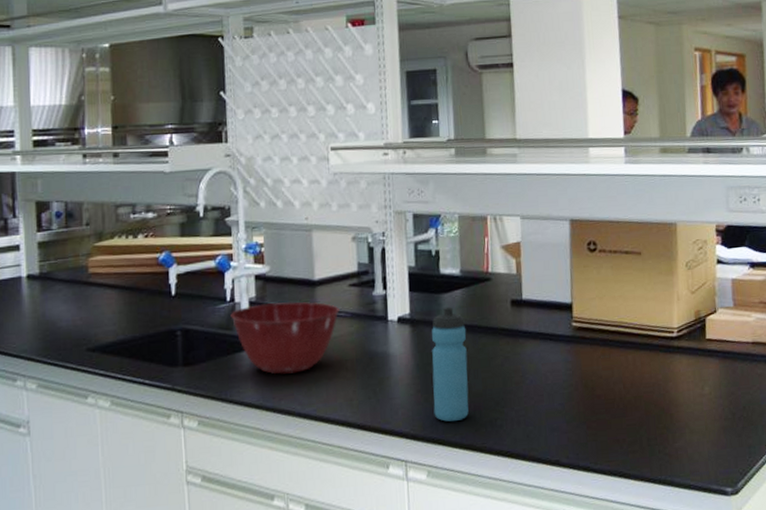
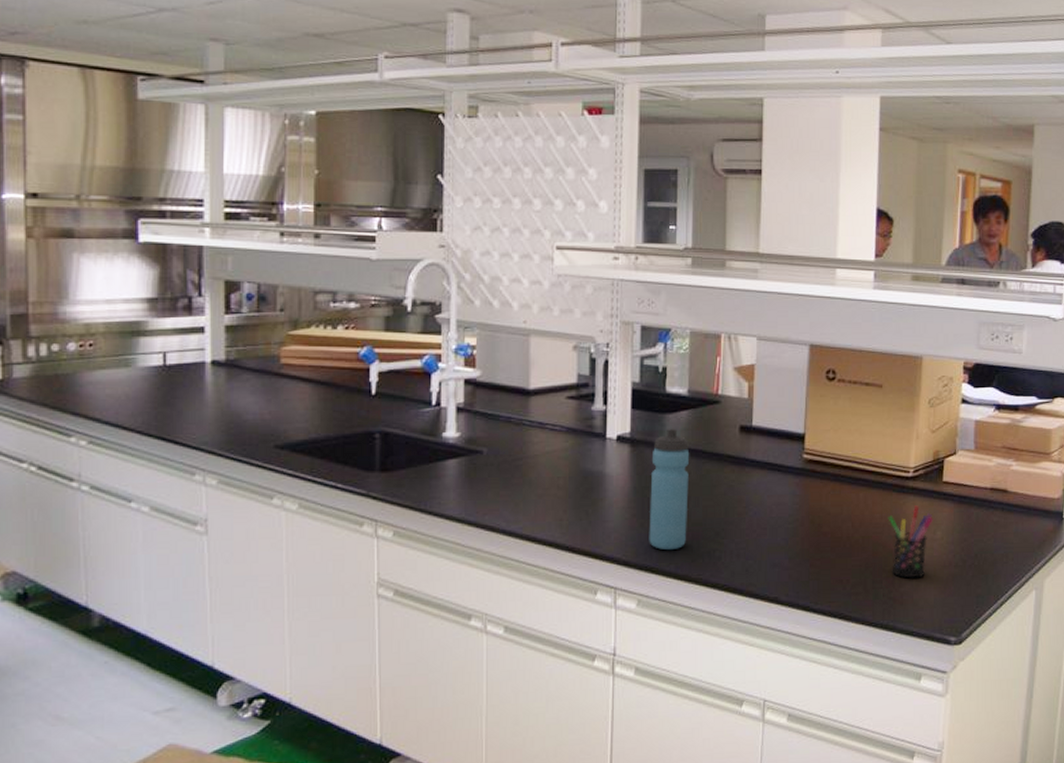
mixing bowl: present [230,302,339,375] -> none [435,411,554,488]
pen holder: none [657,363,701,434] -> present [888,505,934,579]

